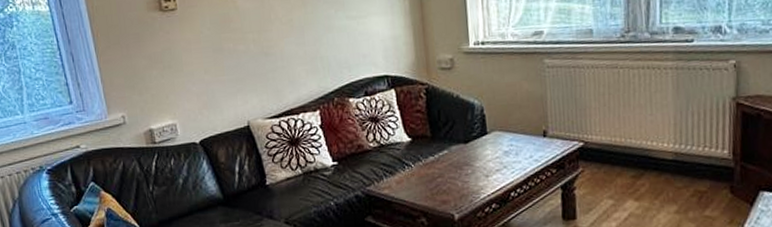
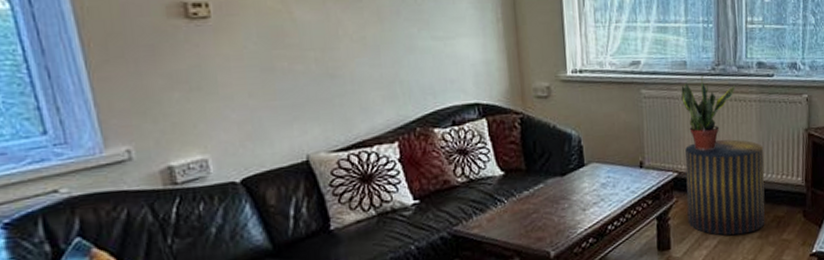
potted plant: none [587,42,649,120] -> present [681,74,736,151]
stool: none [591,109,684,209] -> present [684,139,765,236]

